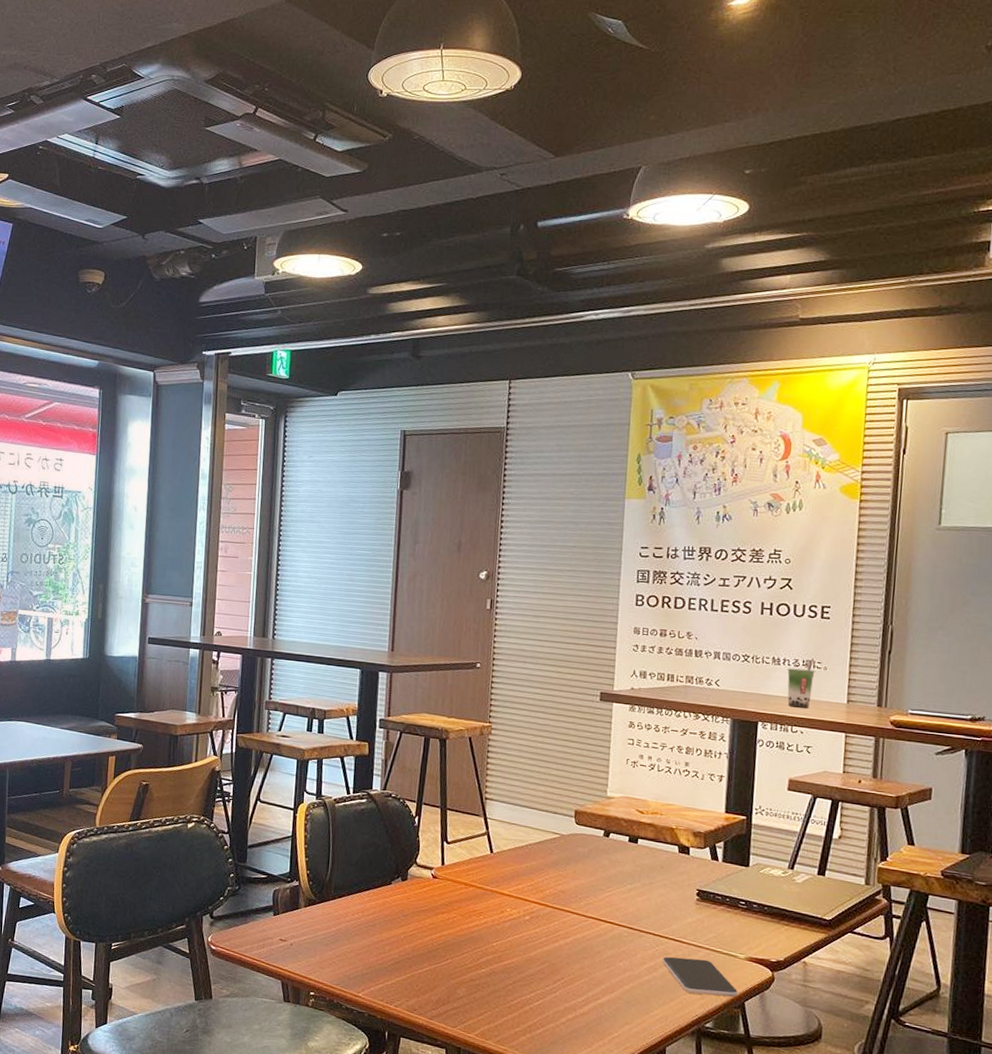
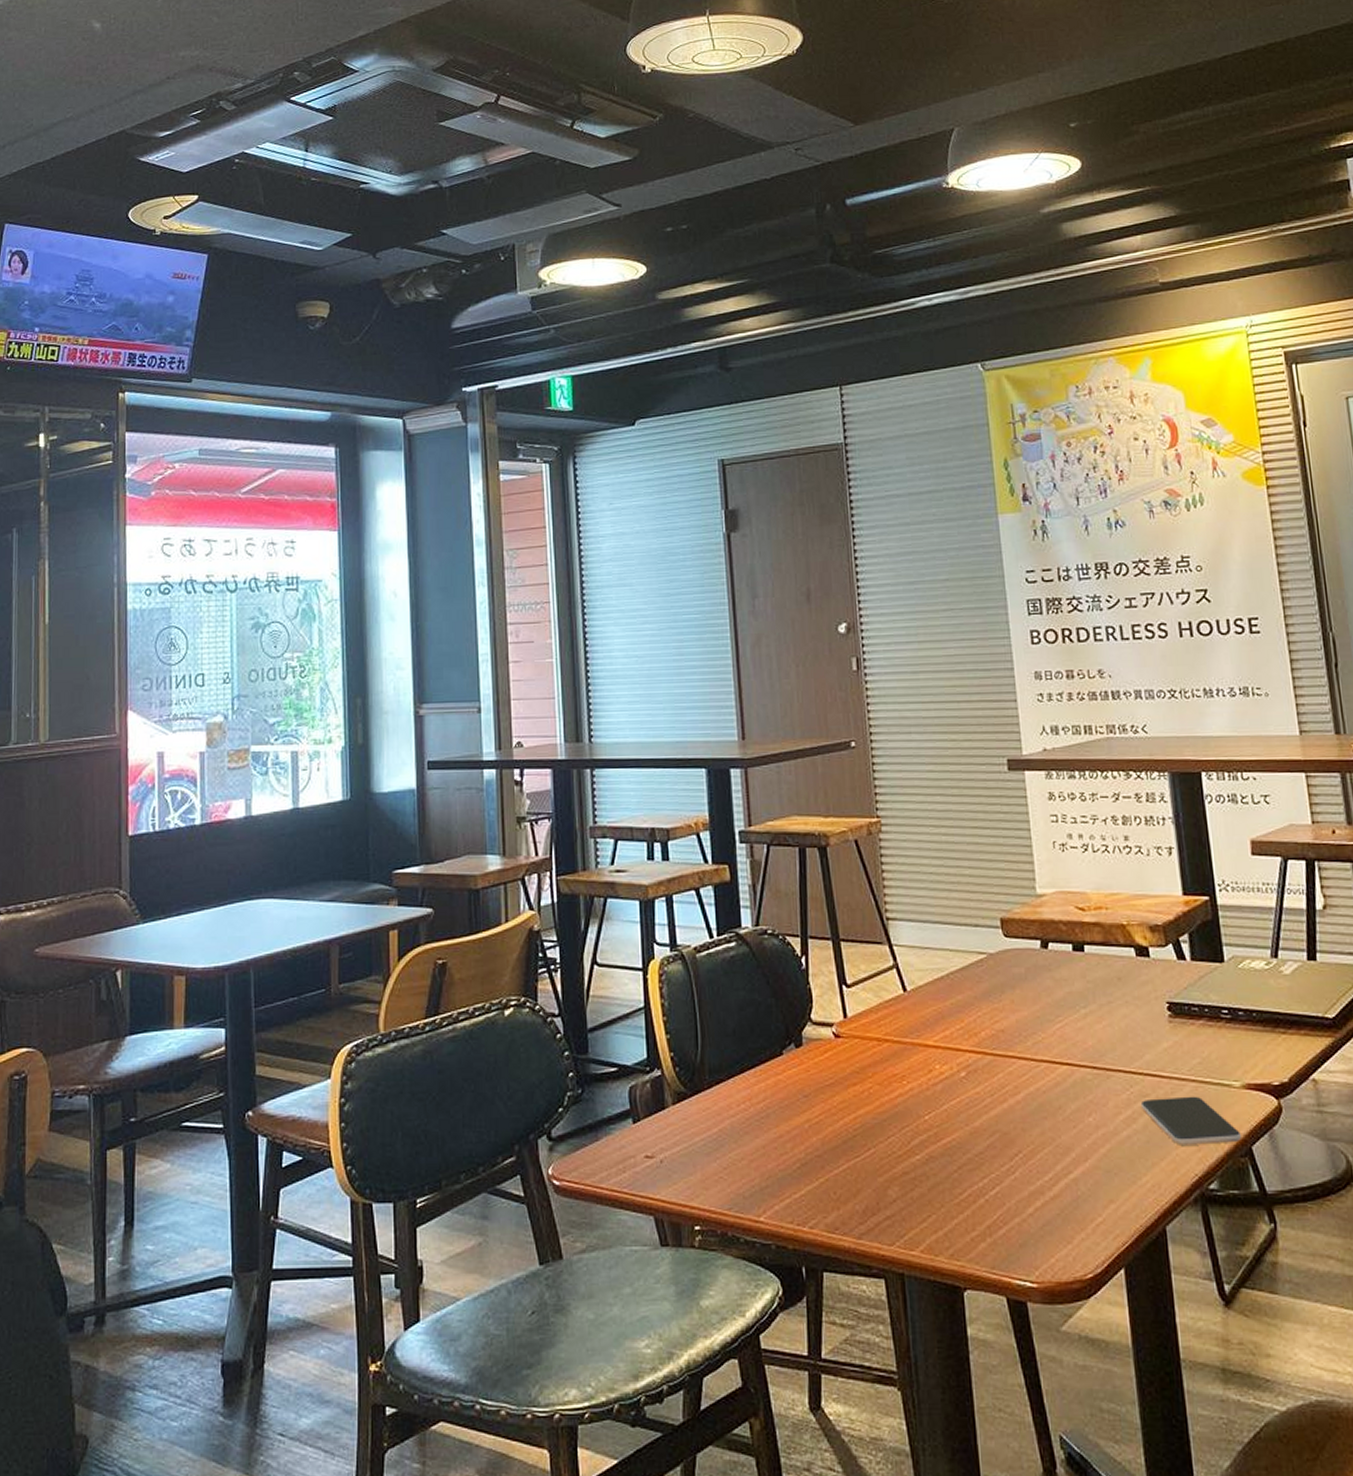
beverage cup: present [786,658,815,709] -> none [1222,683,1258,748]

